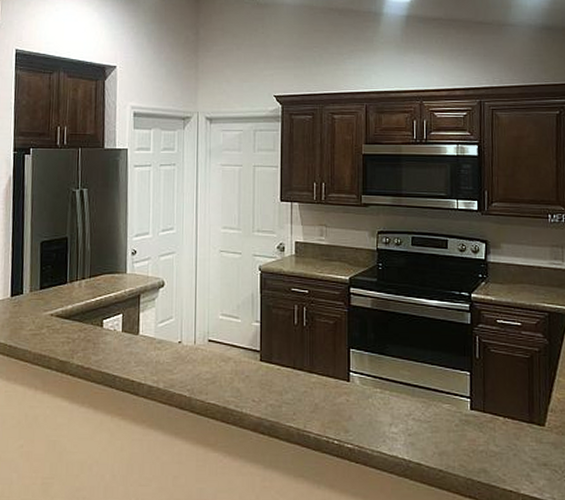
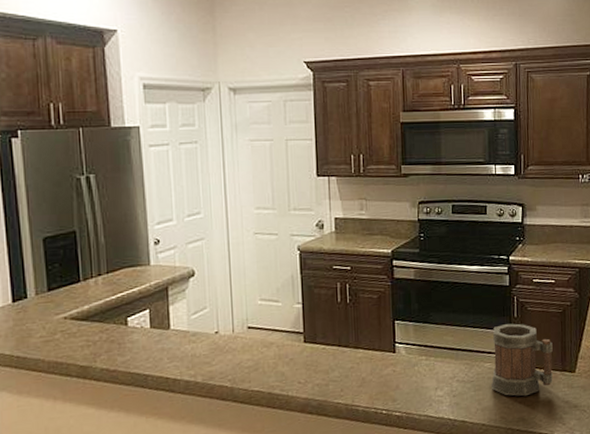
mug: none [450,364,519,446] -> present [491,323,553,397]

